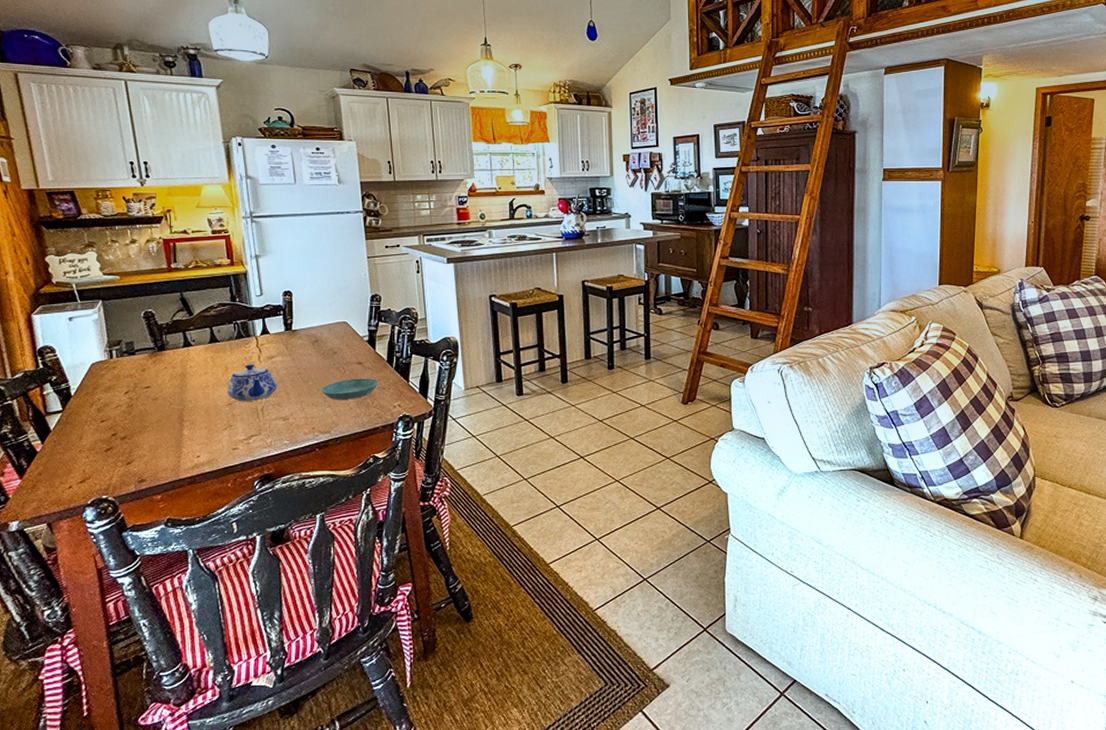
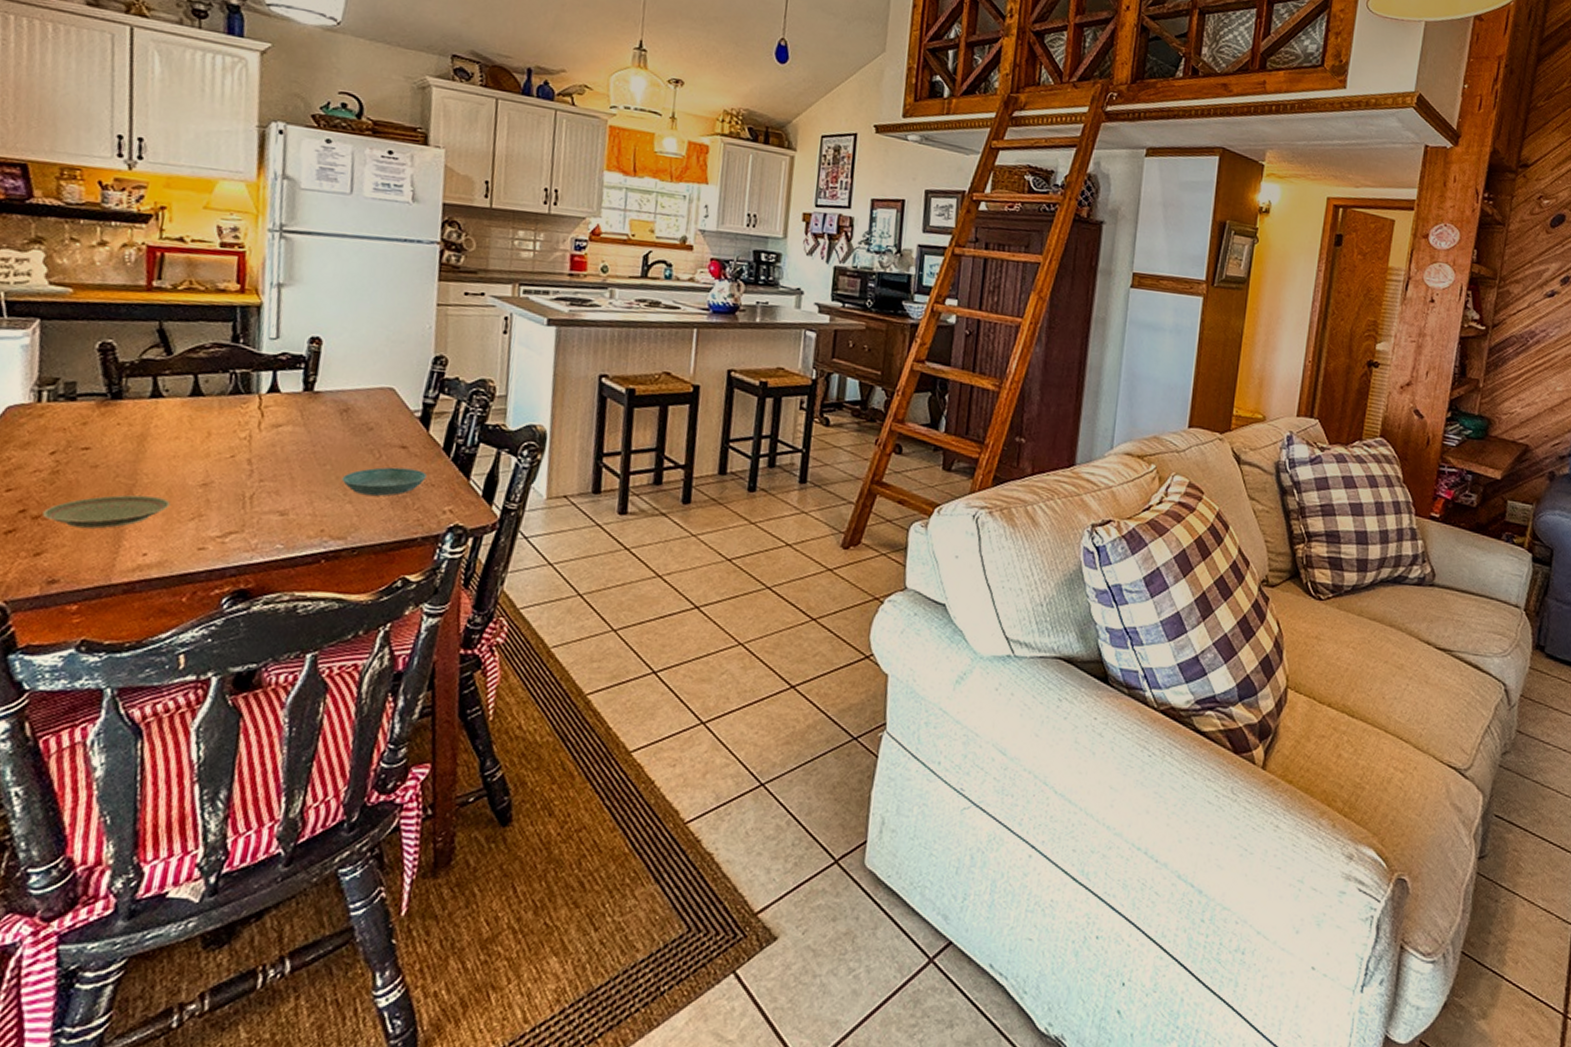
plate: none [127,415,209,443] -> present [42,494,171,529]
teapot: present [228,364,277,402] -> none [204,431,280,484]

